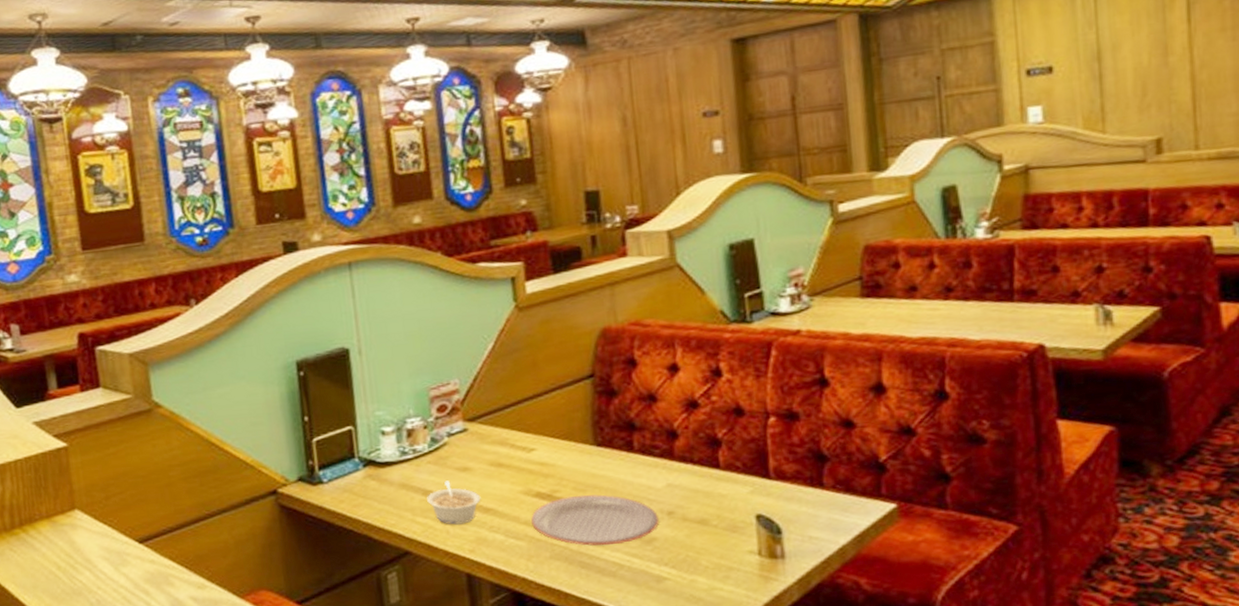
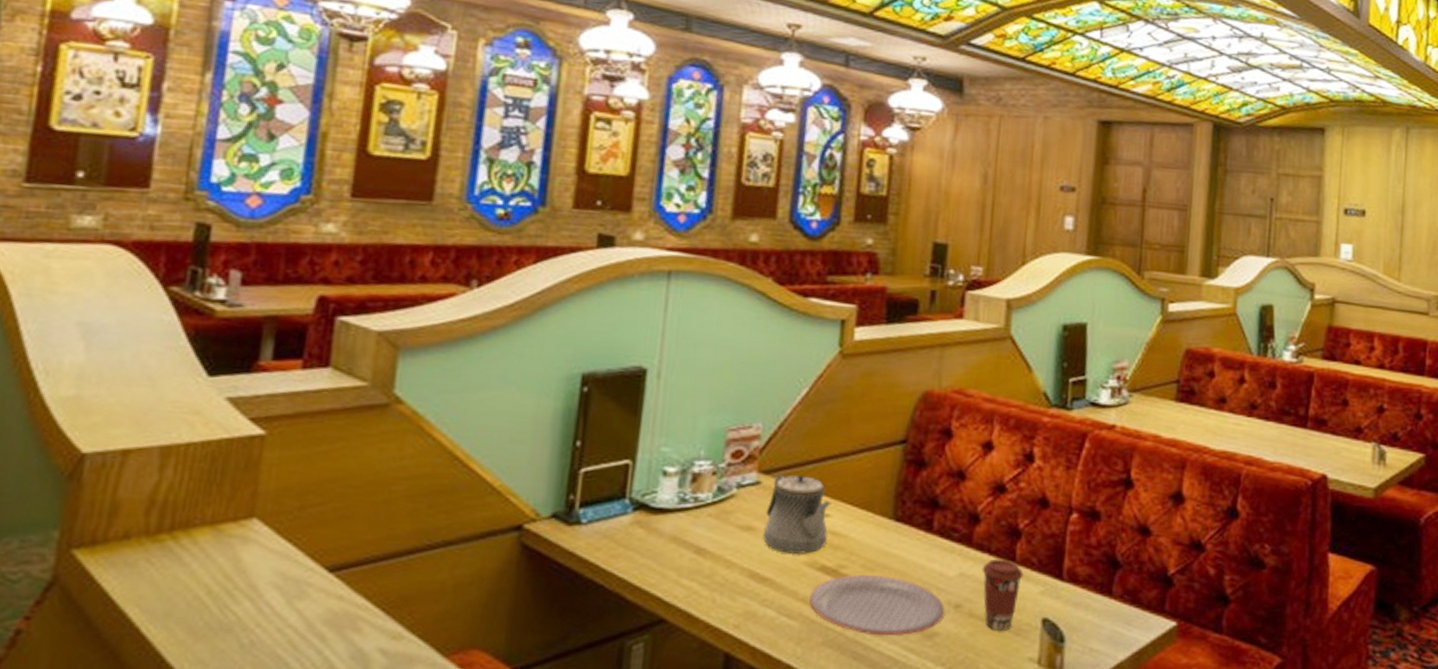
legume: present [427,480,481,525] -> none [698,539,760,593]
teapot: none [477,417,537,487] -> present [762,474,832,555]
coffee cup: none [688,466,730,531] -> present [982,558,1024,632]

